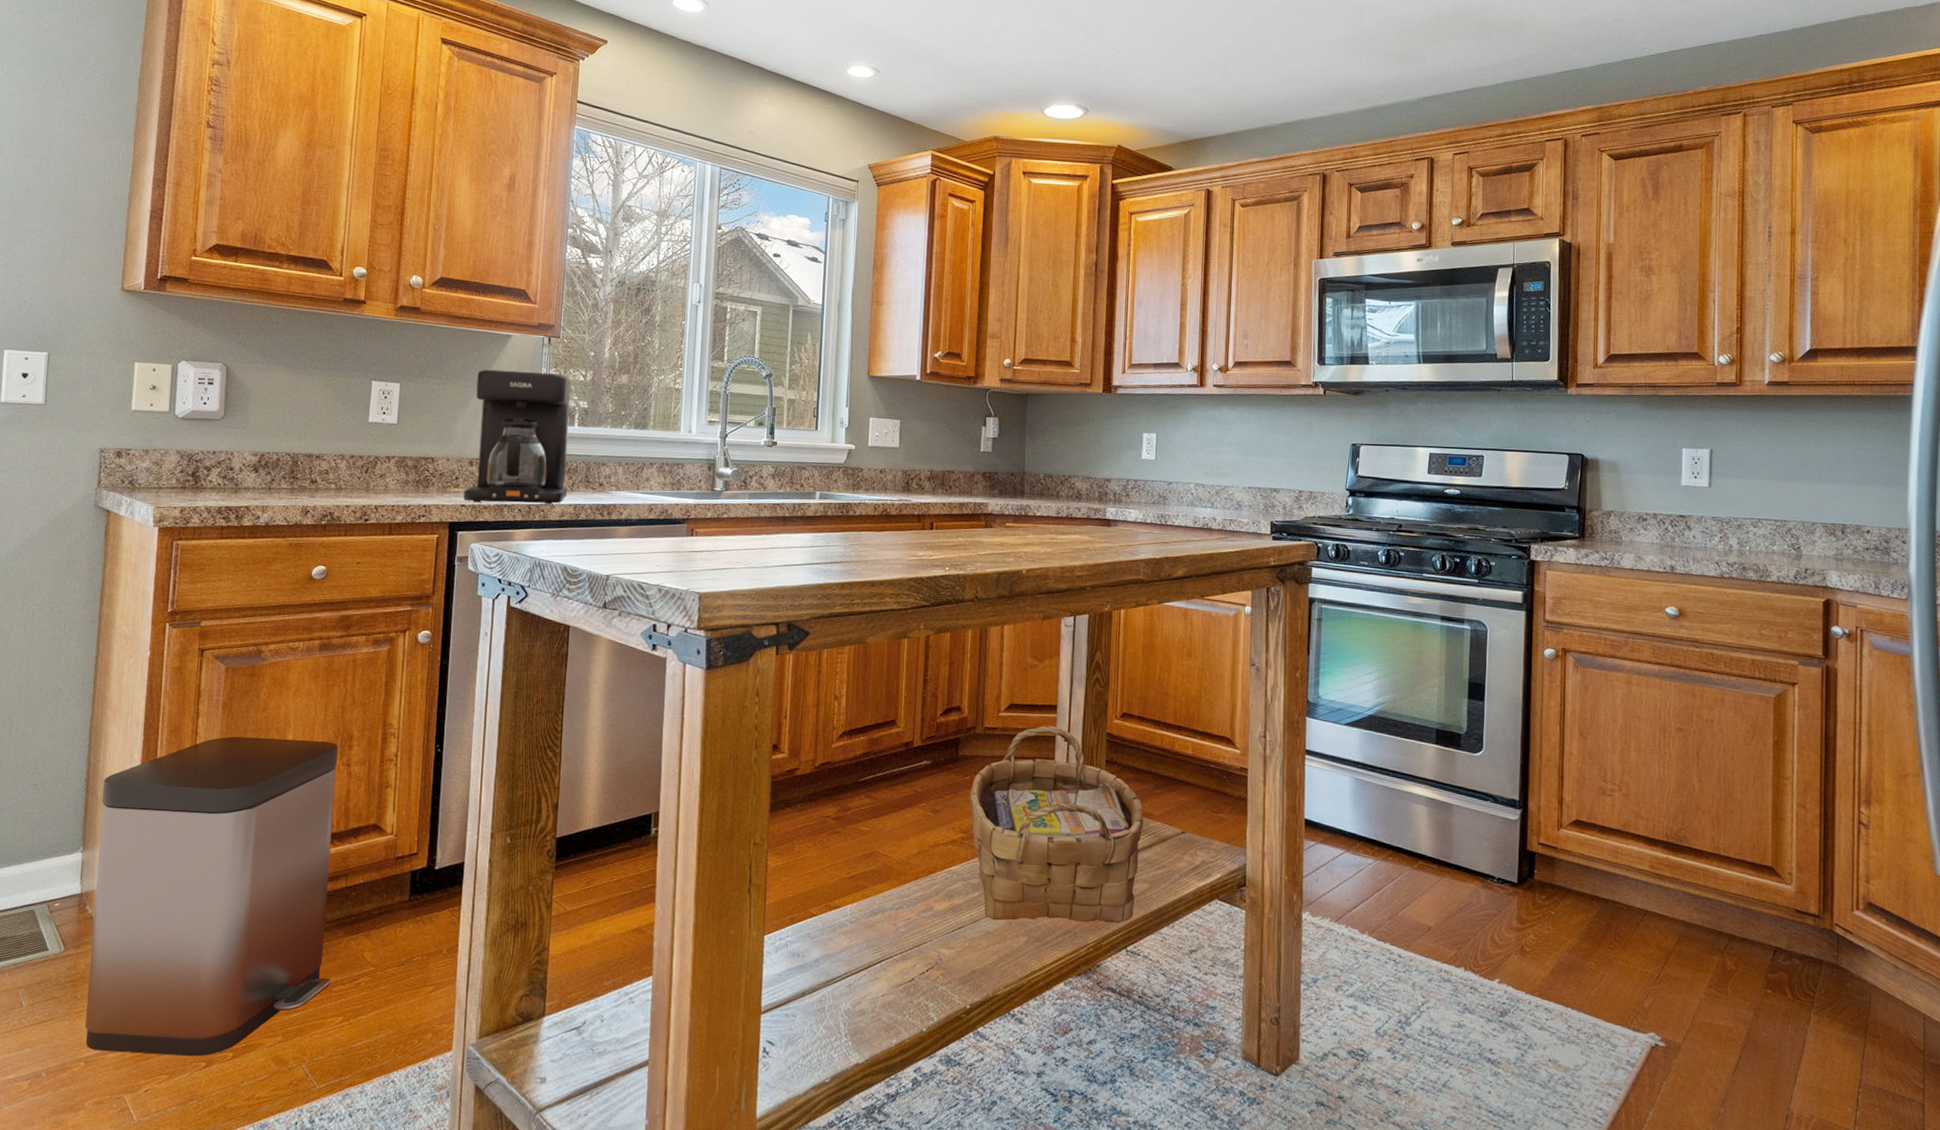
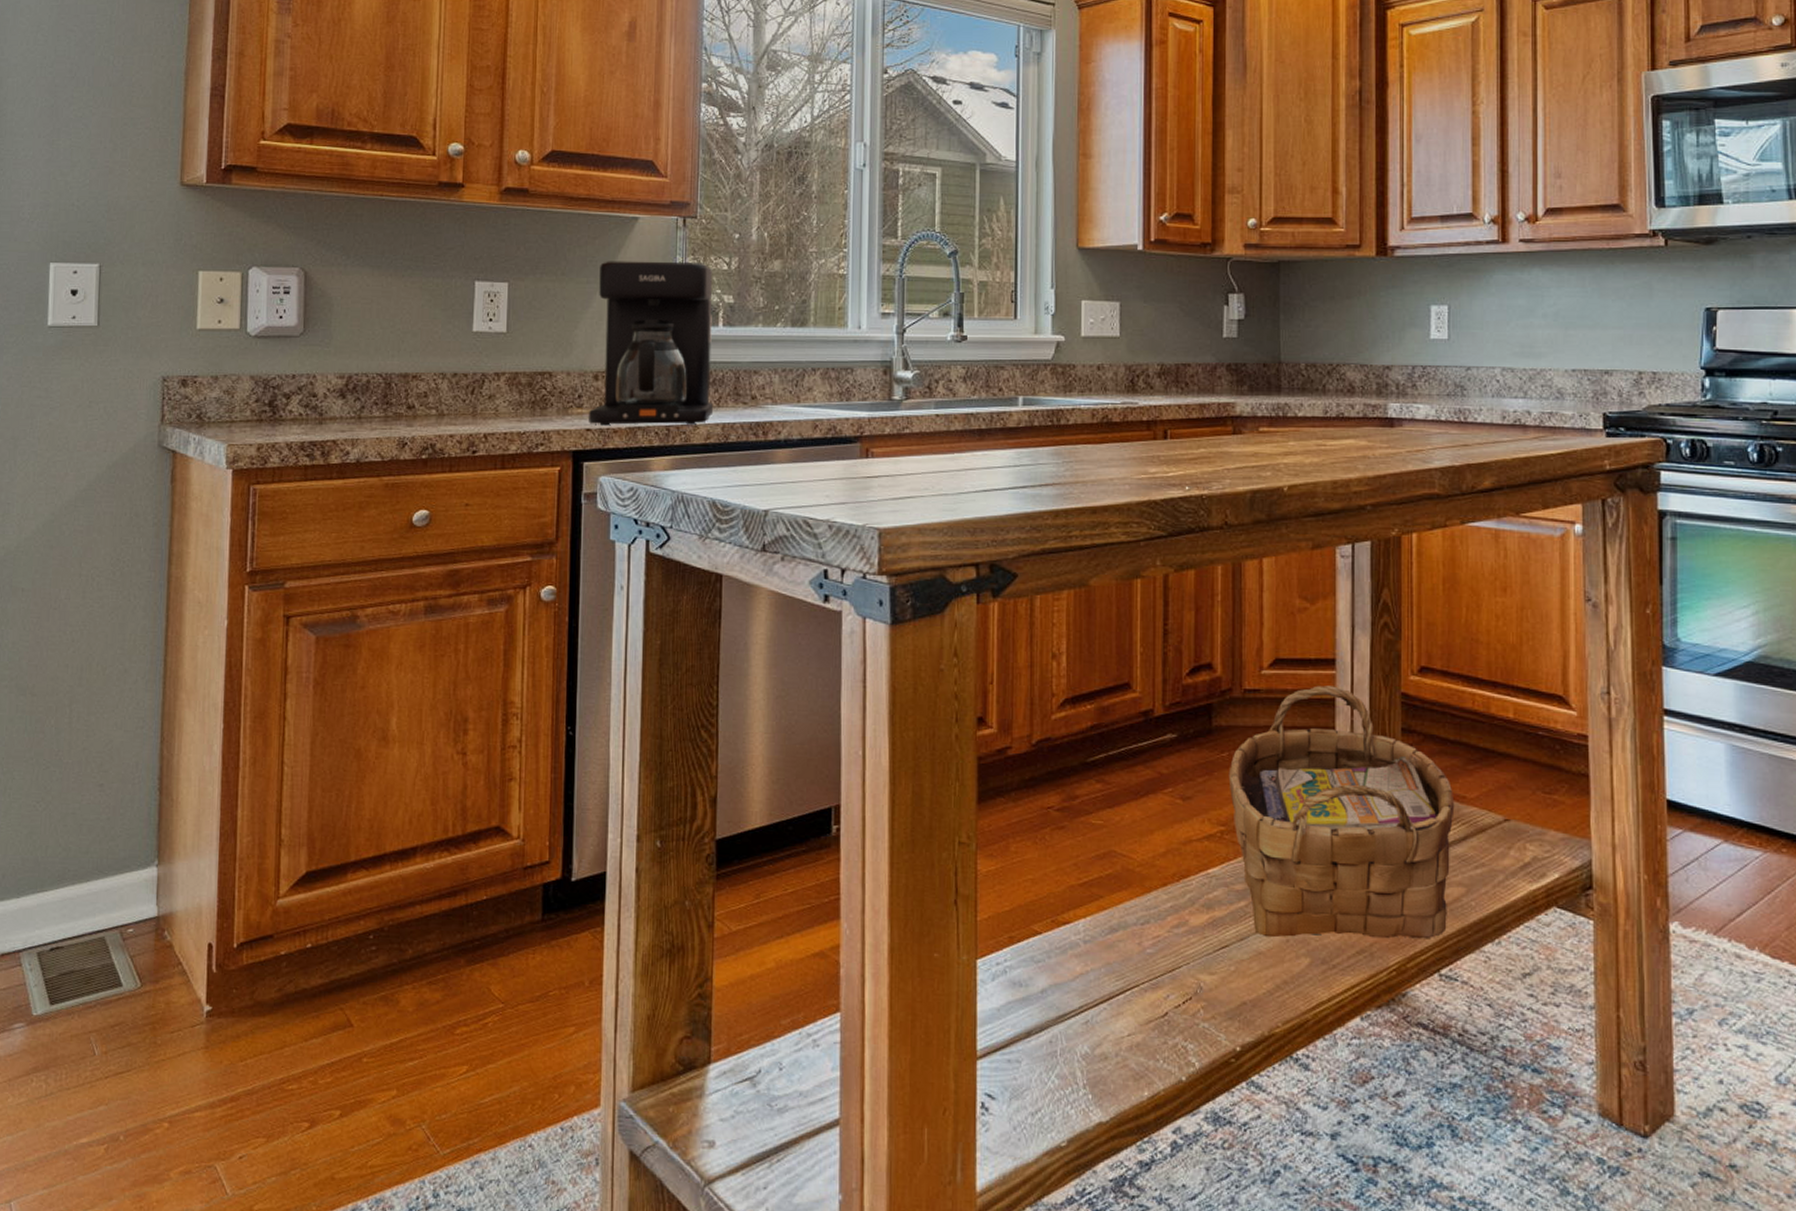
pedal bin: present [85,736,338,1056] -> none [168,721,453,1115]

